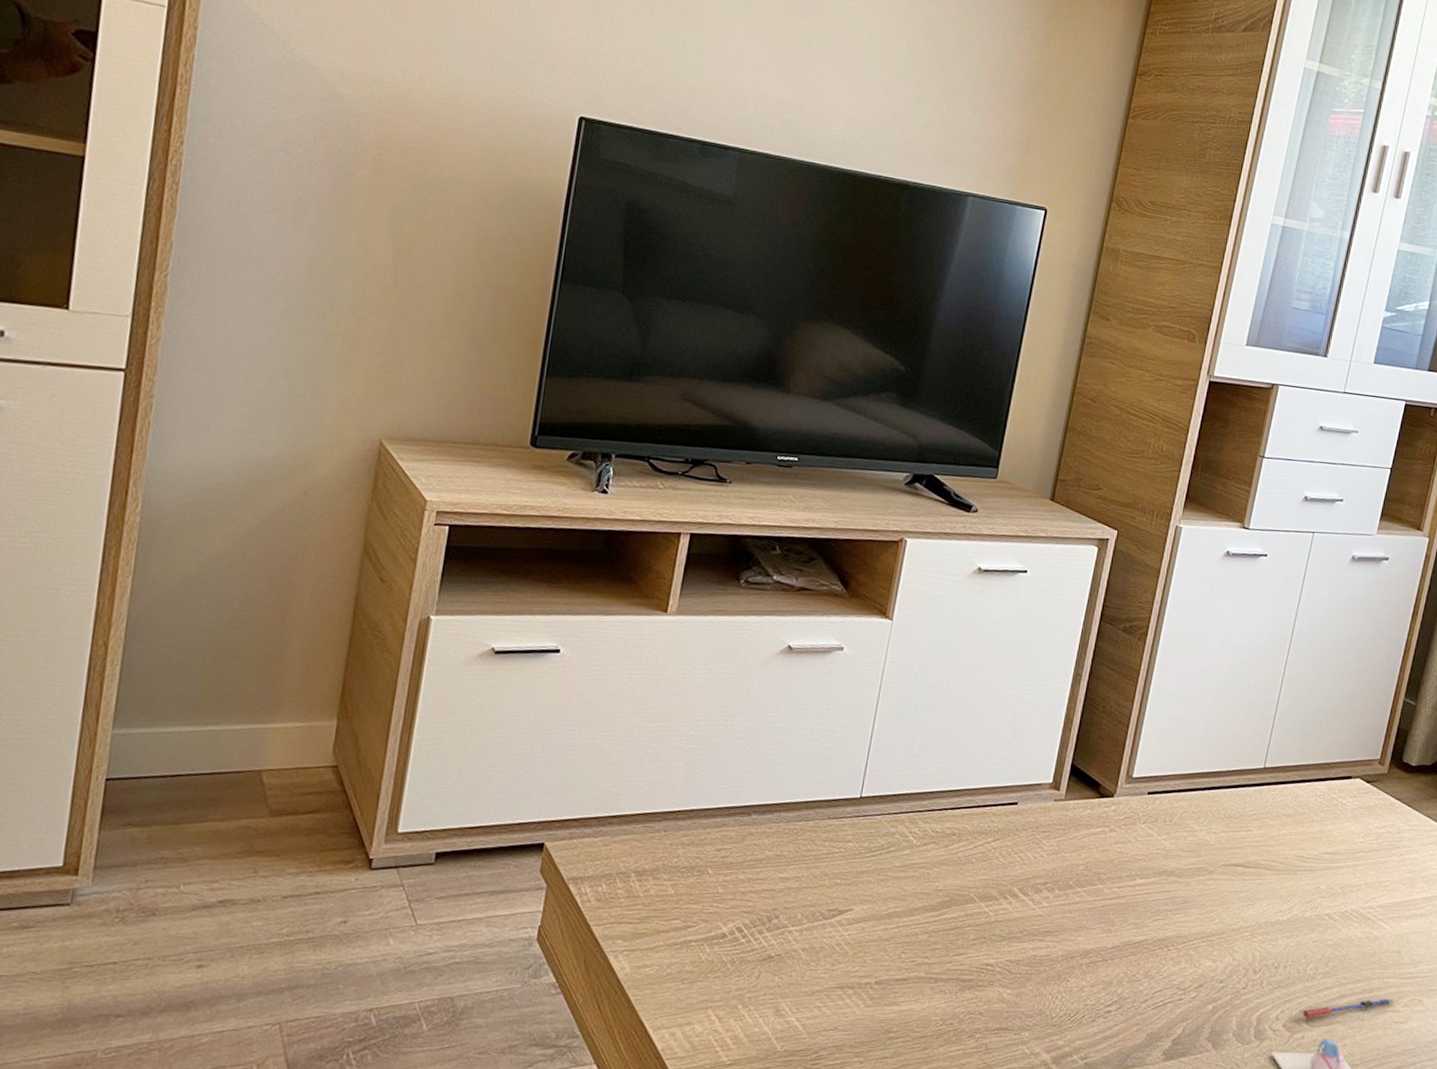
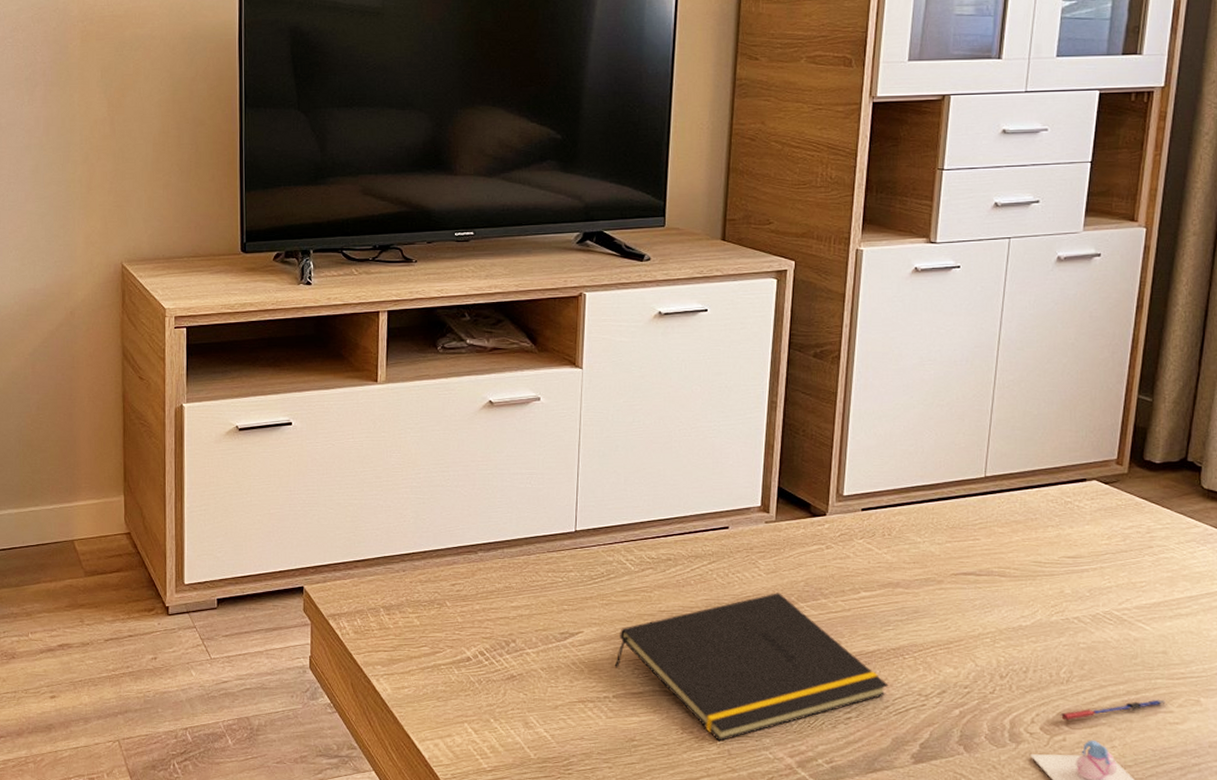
notepad: none [881,875,1151,1035] -> present [614,593,889,742]

